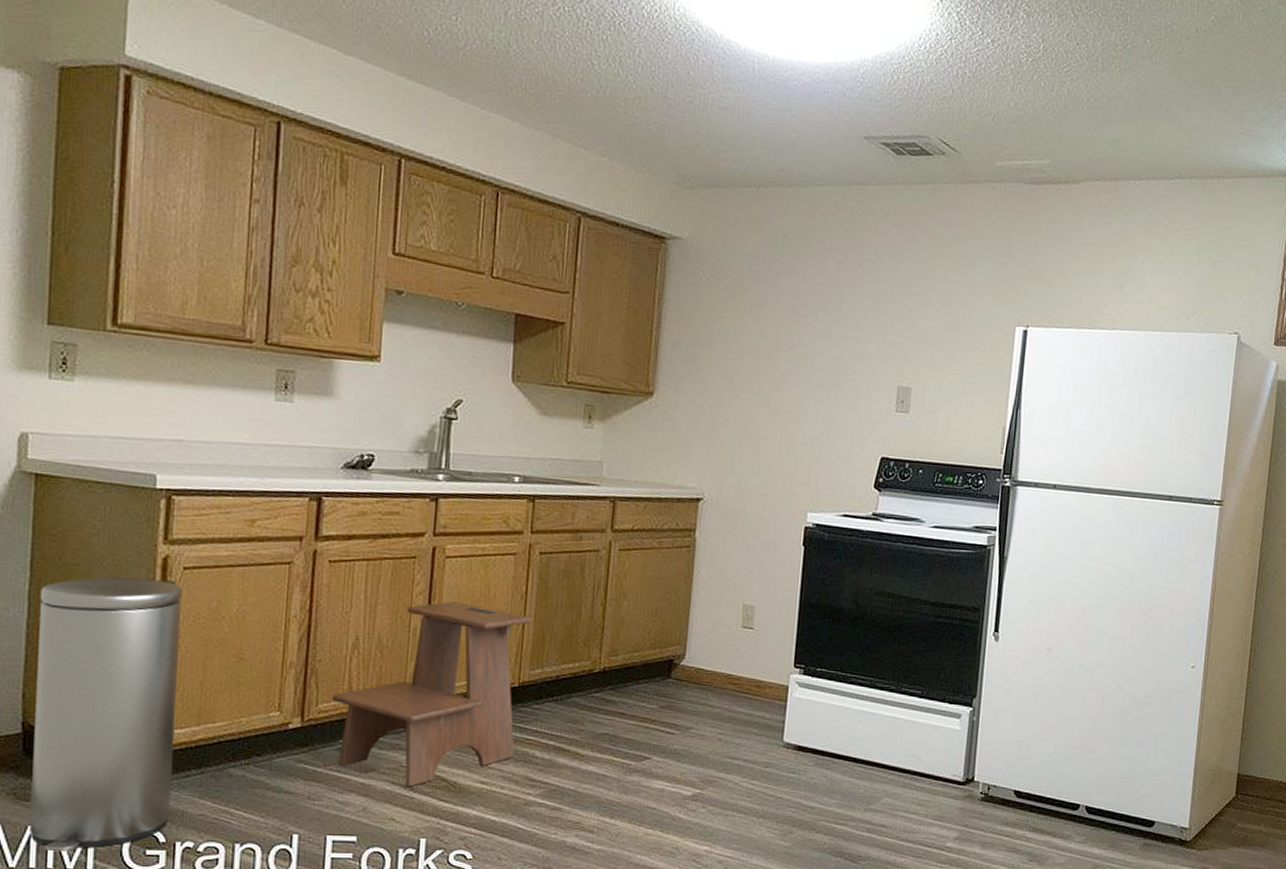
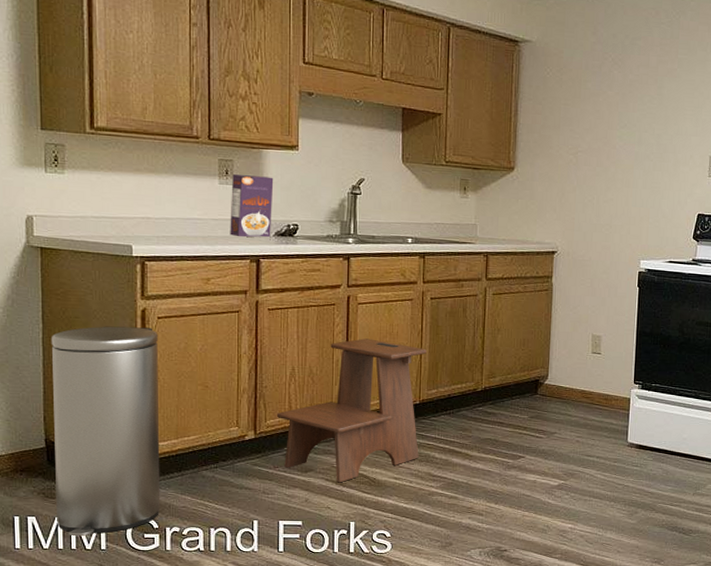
cereal box: none [285,389,346,470] -> present [230,174,274,238]

